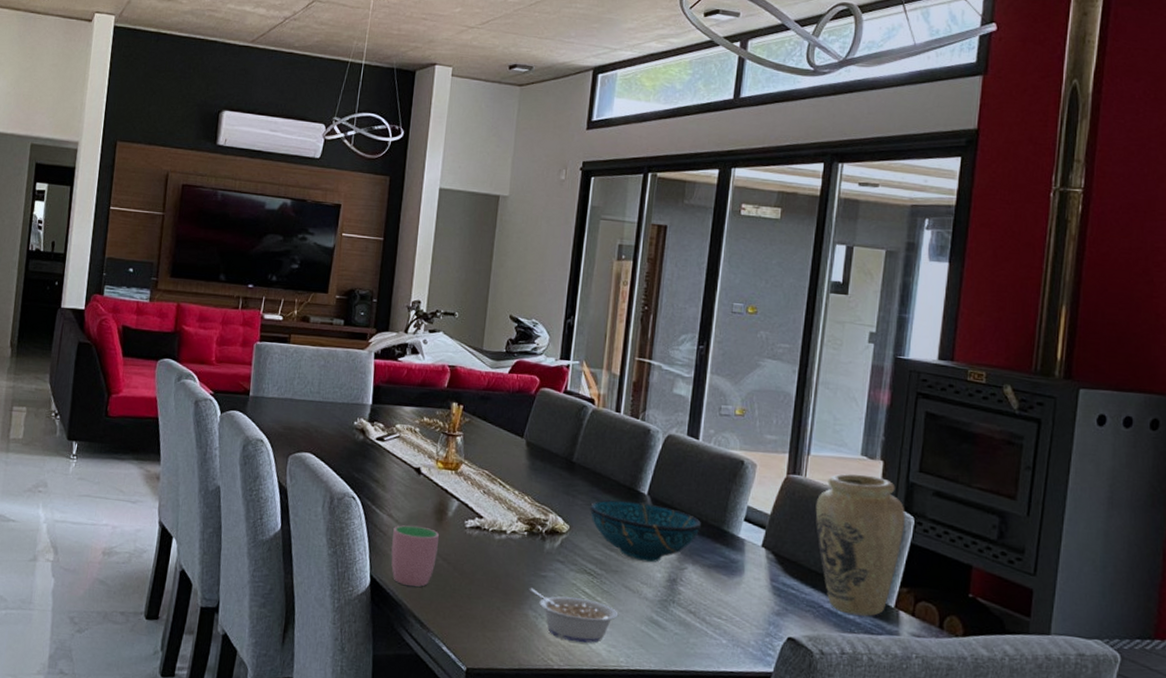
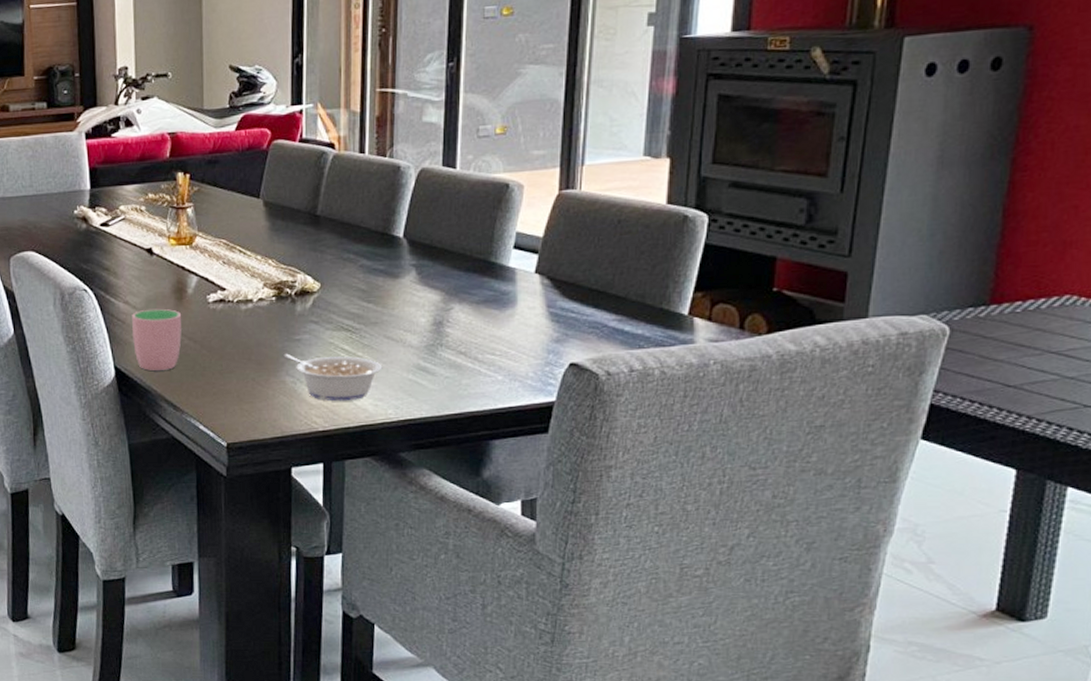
decorative bowl: present [590,500,701,563] -> none [341,247,465,309]
vase: present [815,473,905,617] -> none [593,176,697,329]

